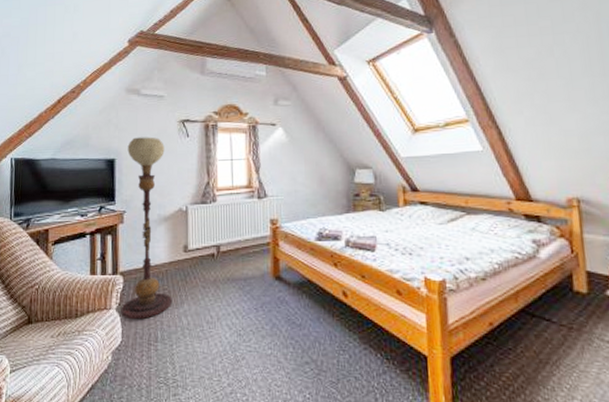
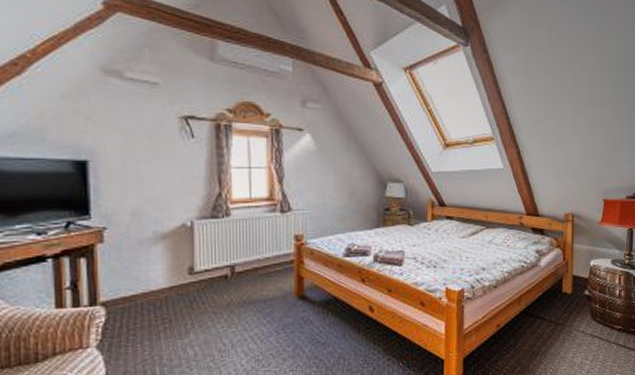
floor lamp: present [121,137,173,320] -> none [103,134,175,358]

